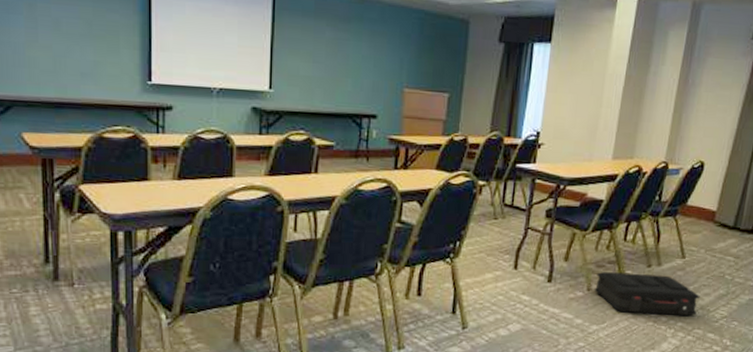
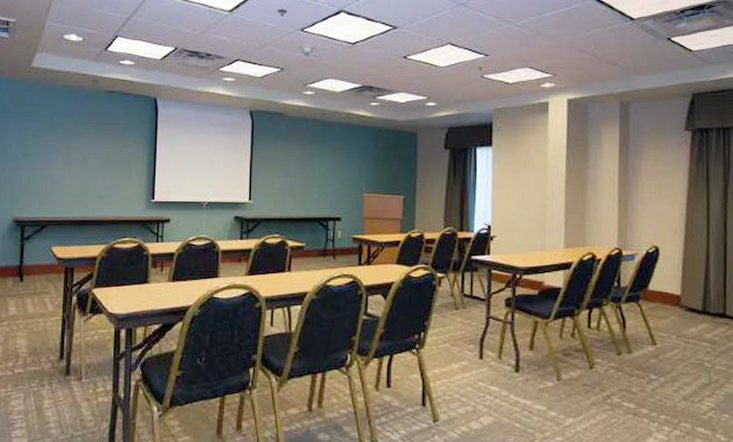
briefcase: present [594,272,700,317] -> none [564,361,681,409]

